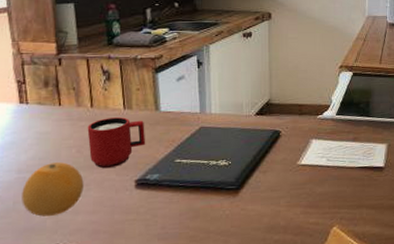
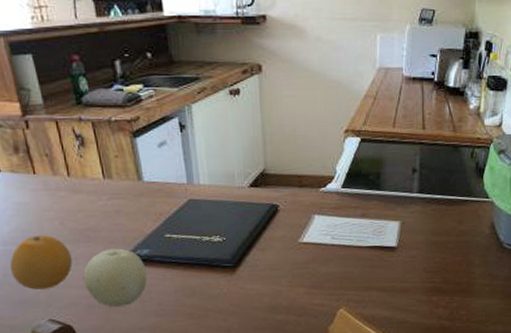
mug: present [87,117,146,169] -> none [67,187,132,243]
fruit: none [91,173,154,232] -> present [82,248,147,307]

